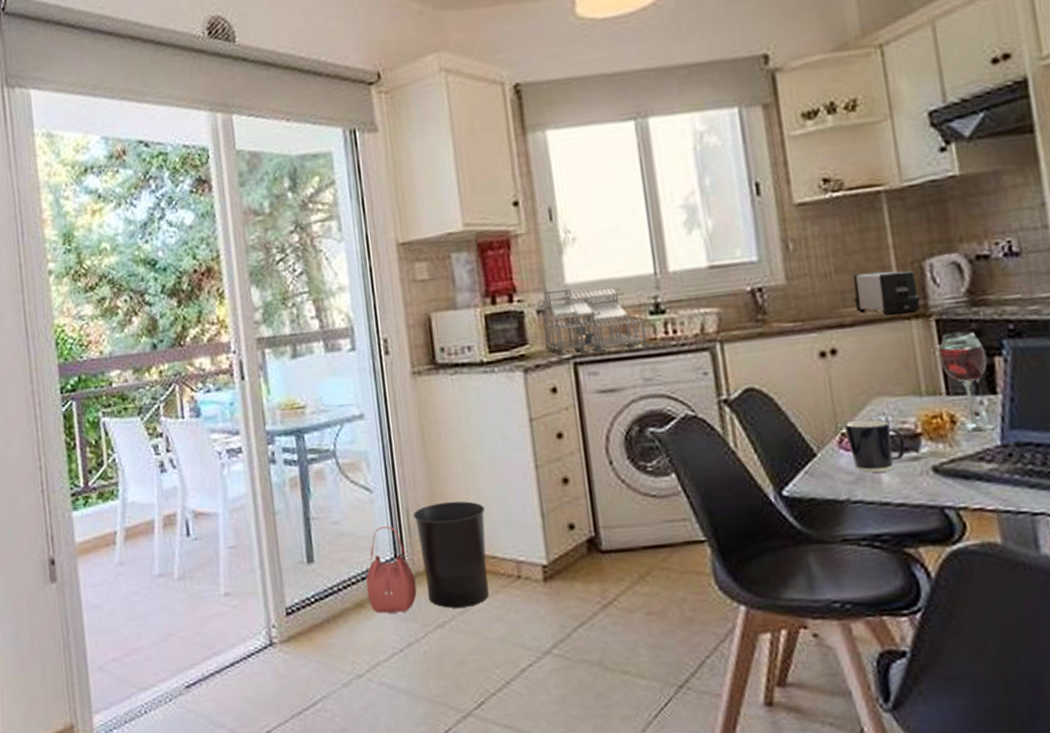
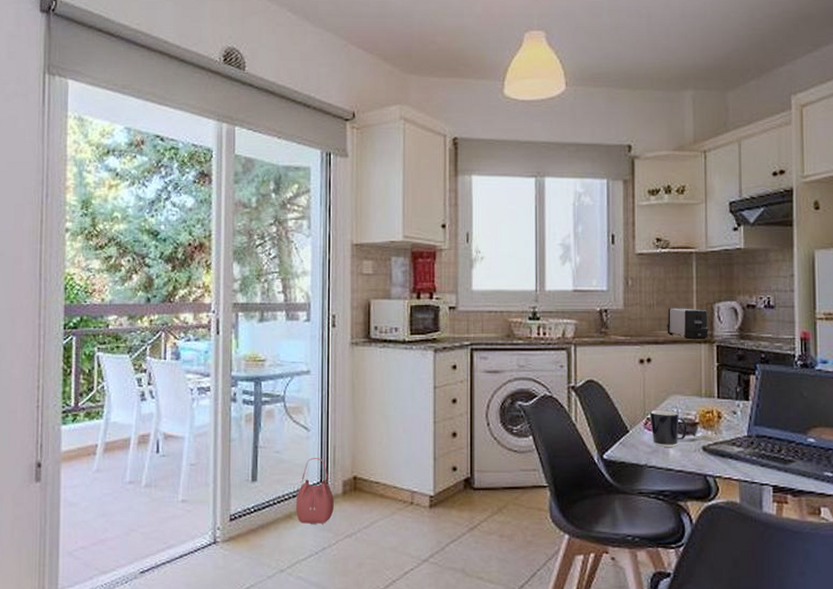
waste bin: present [413,501,489,608] -> none [339,444,393,523]
dish rack: present [536,286,651,356] -> none [449,293,529,343]
wineglass: present [938,331,996,432] -> none [716,355,746,425]

